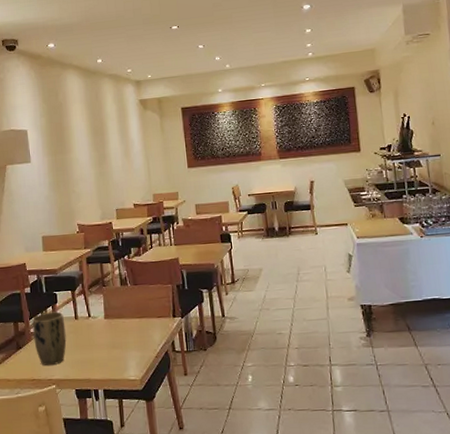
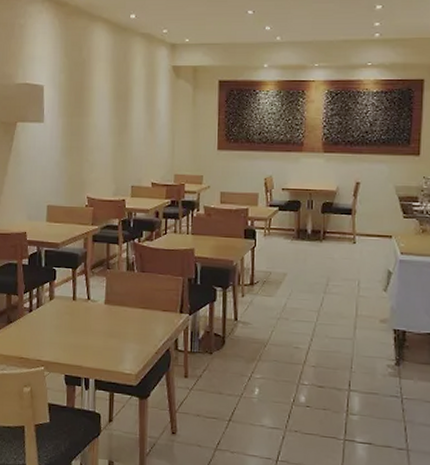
plant pot: present [32,311,67,366] -> none [26,288,62,346]

